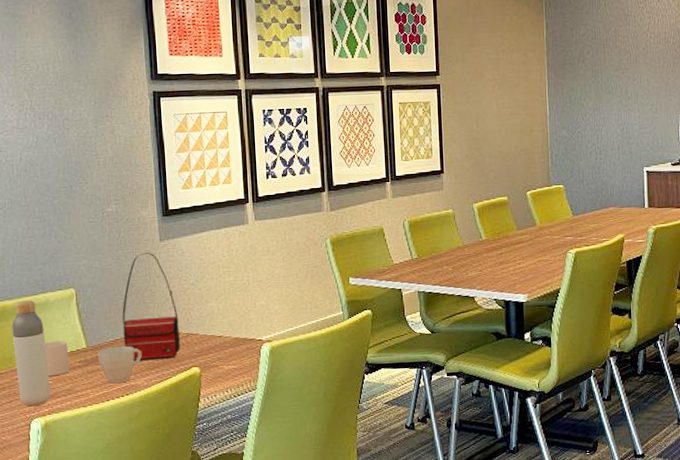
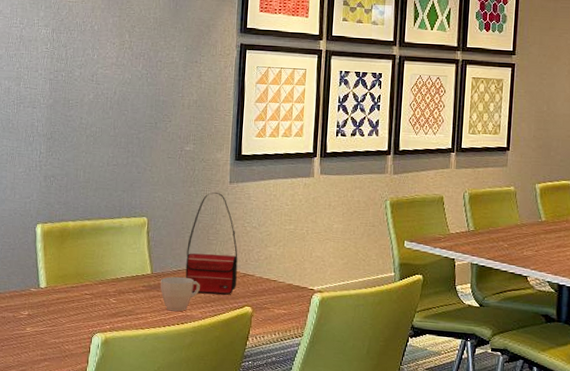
bottle: present [11,300,51,407] -> none [85,222,116,322]
cup: present [44,341,70,377] -> none [113,263,135,297]

